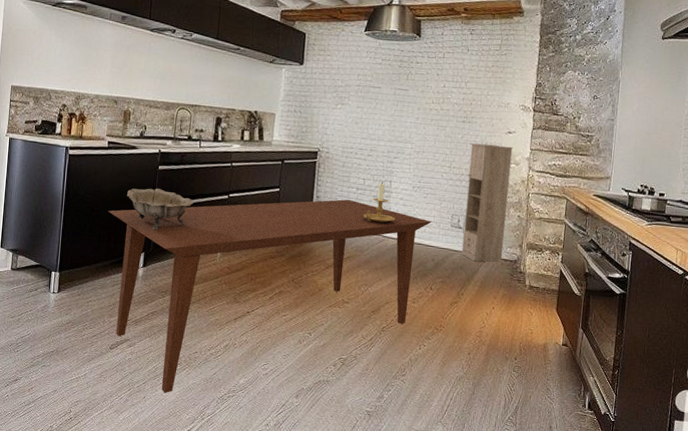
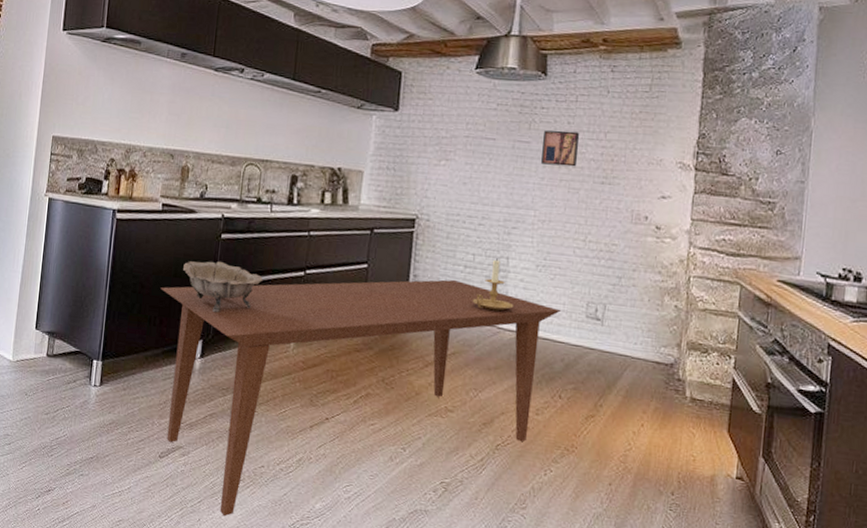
wall art: none [416,80,447,109] -> present [541,130,580,167]
storage cabinet: present [461,143,513,262] -> none [599,210,668,365]

